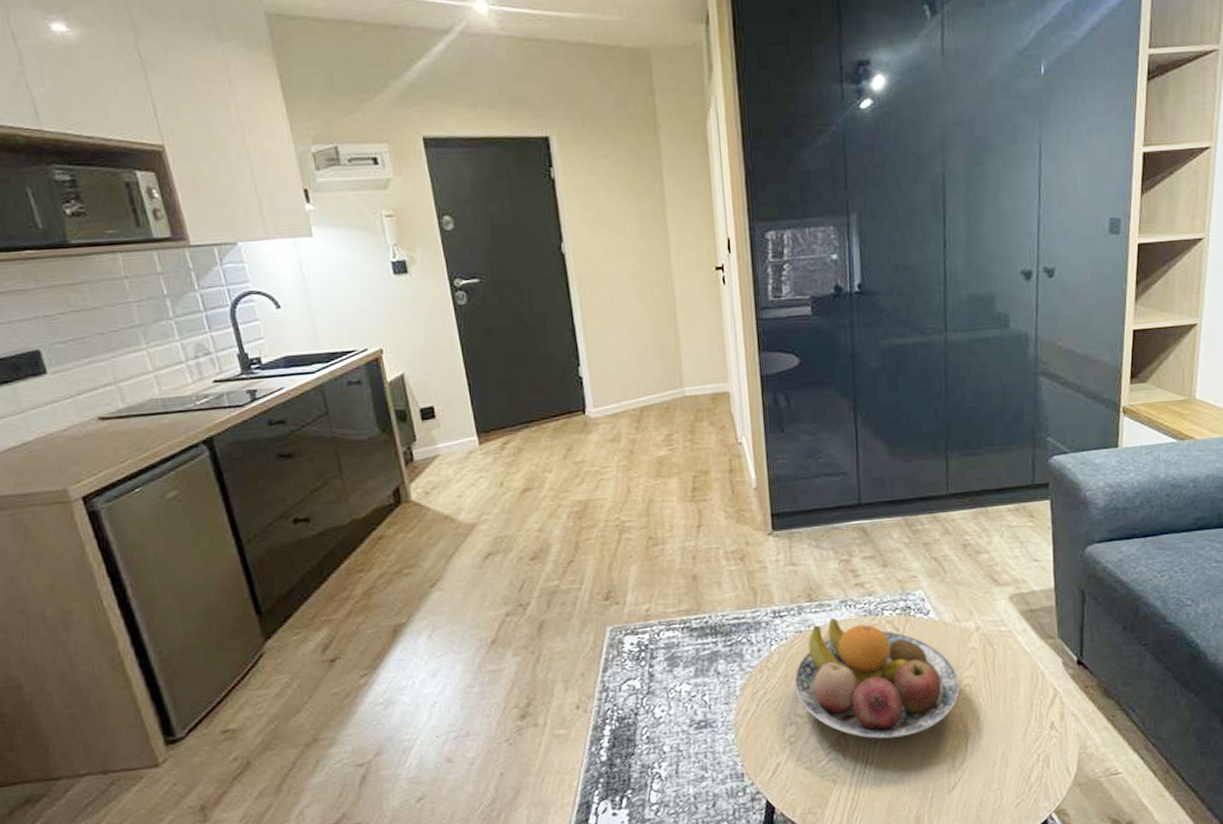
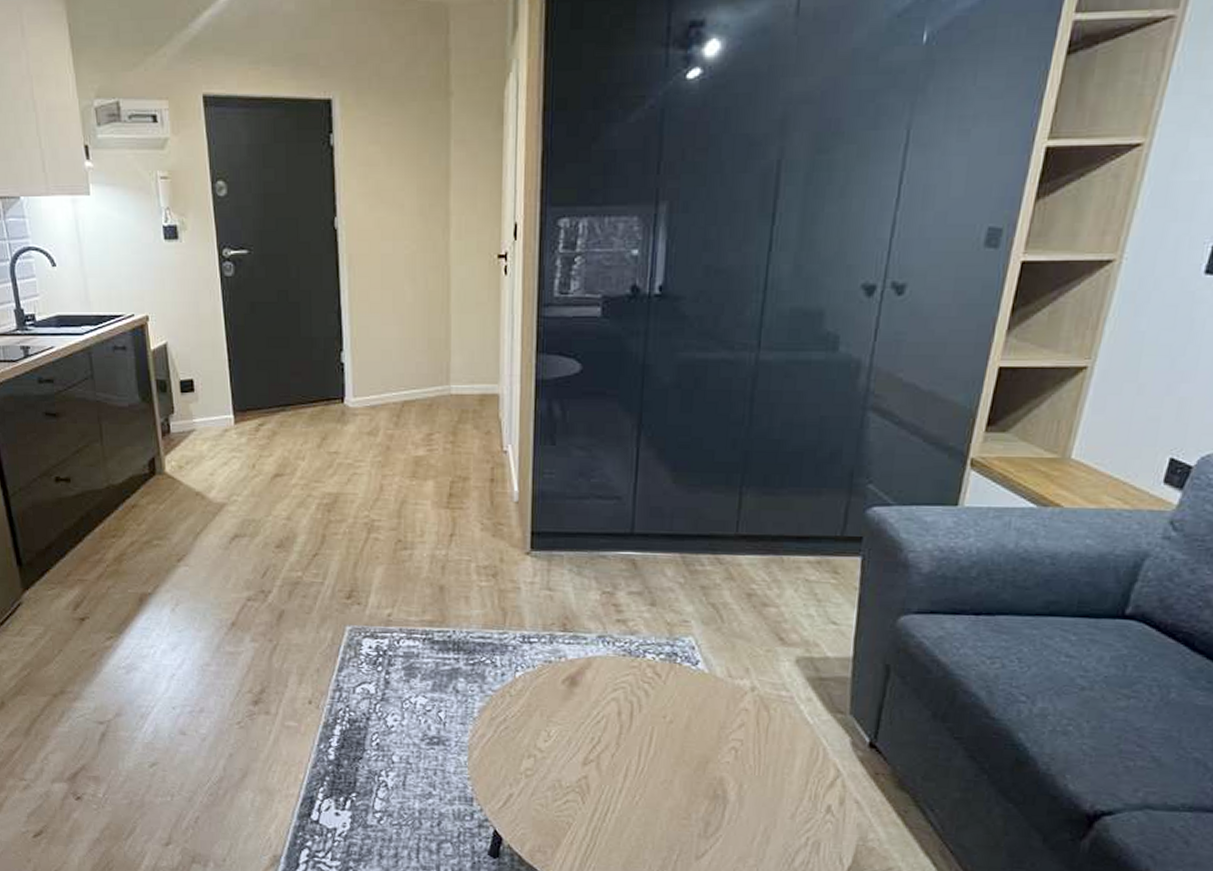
fruit bowl: present [794,617,960,739] -> none [537,652,724,791]

